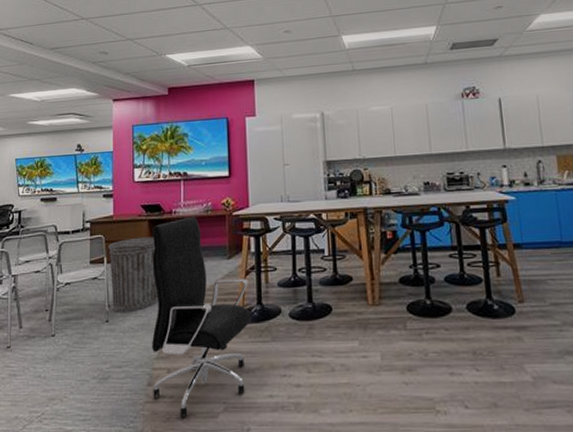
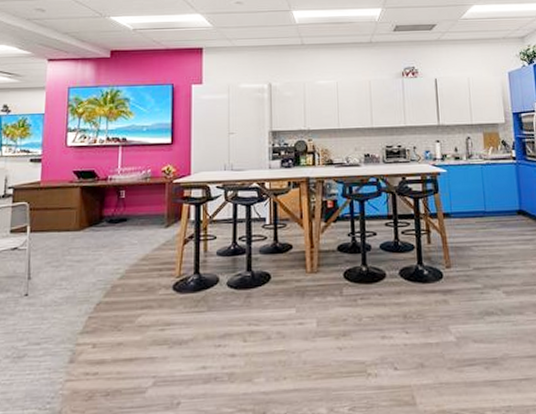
trash can: present [108,236,159,312] -> none [33,204,88,285]
office chair: present [152,216,252,419] -> none [74,183,188,396]

